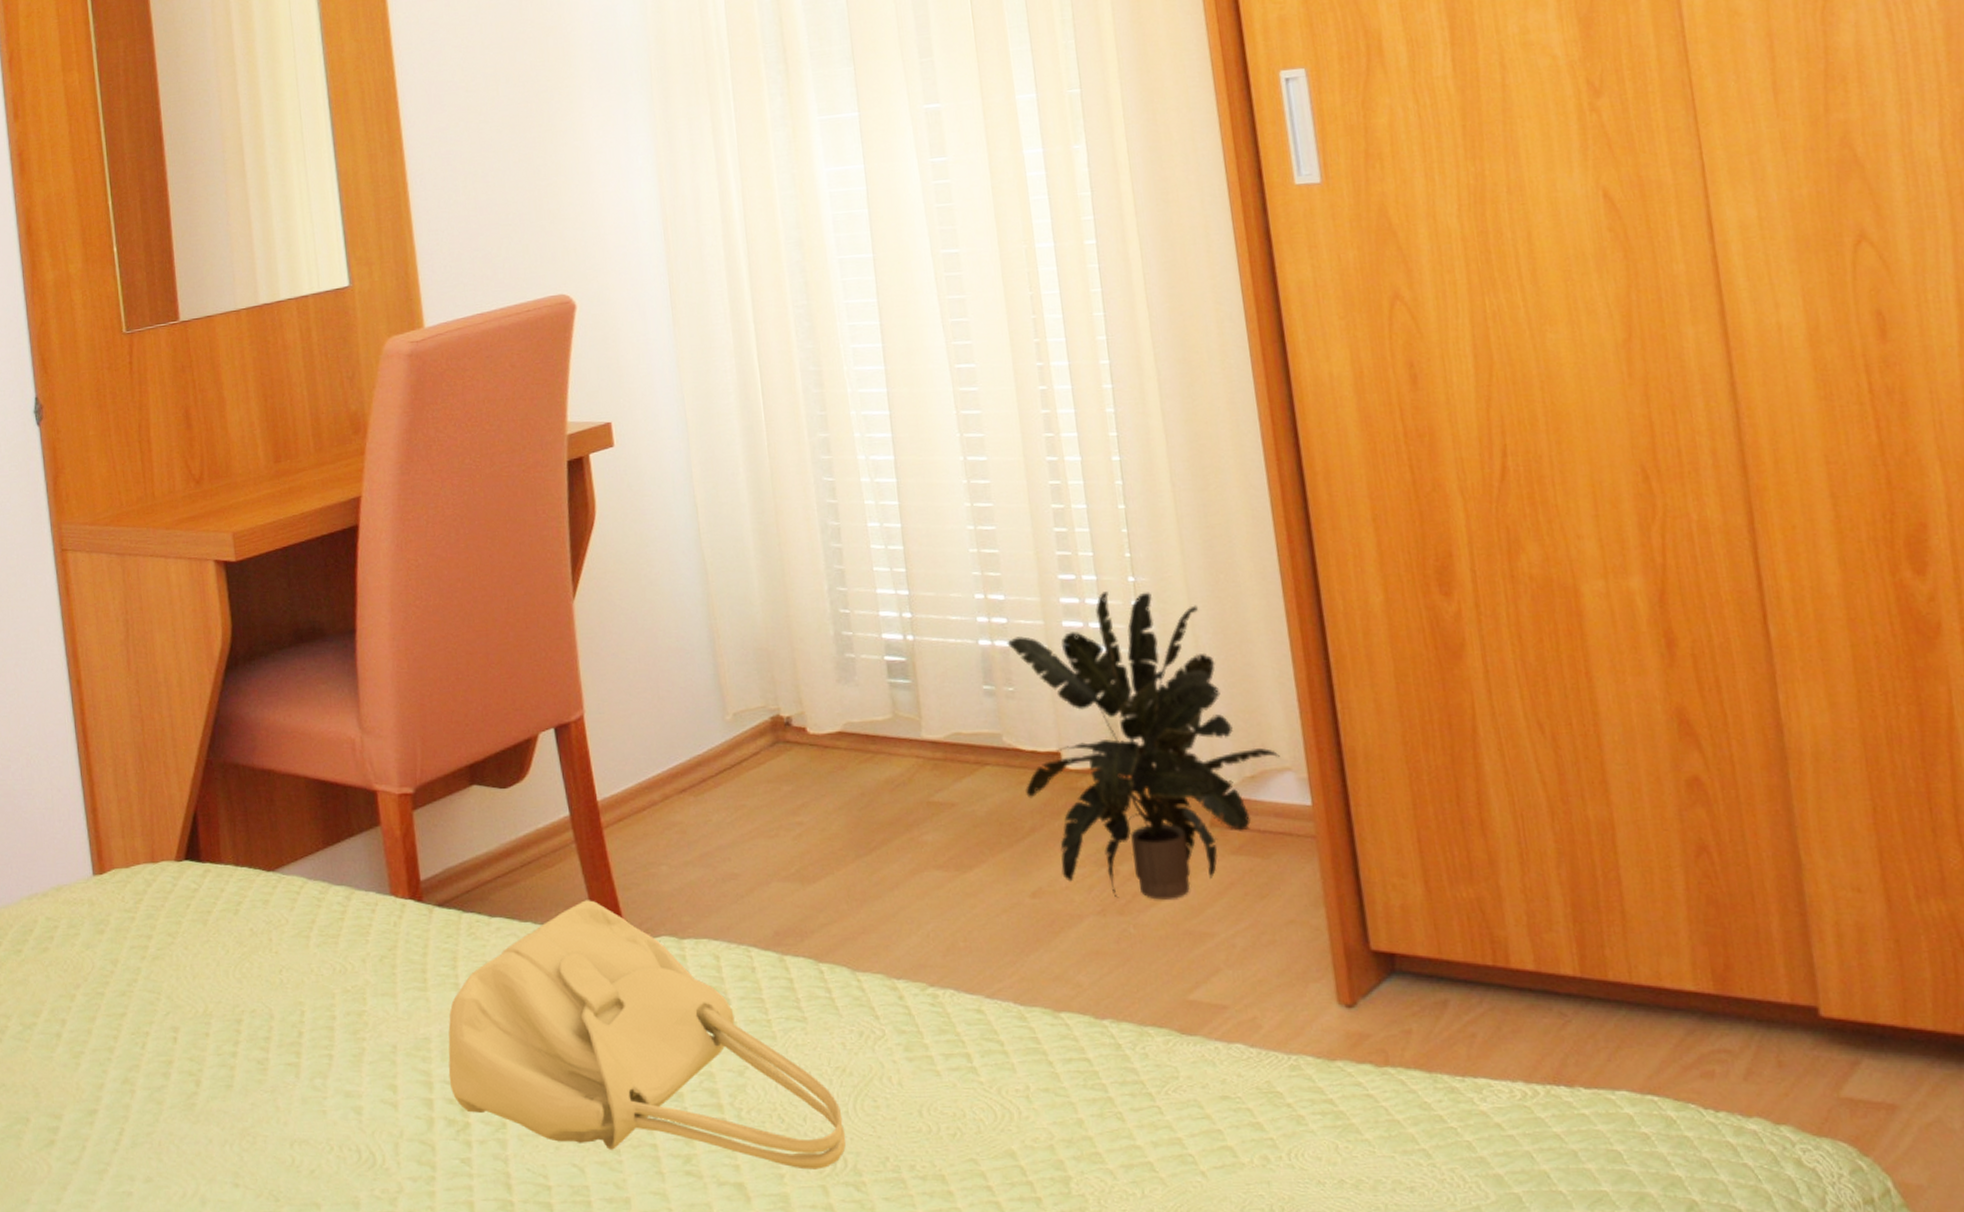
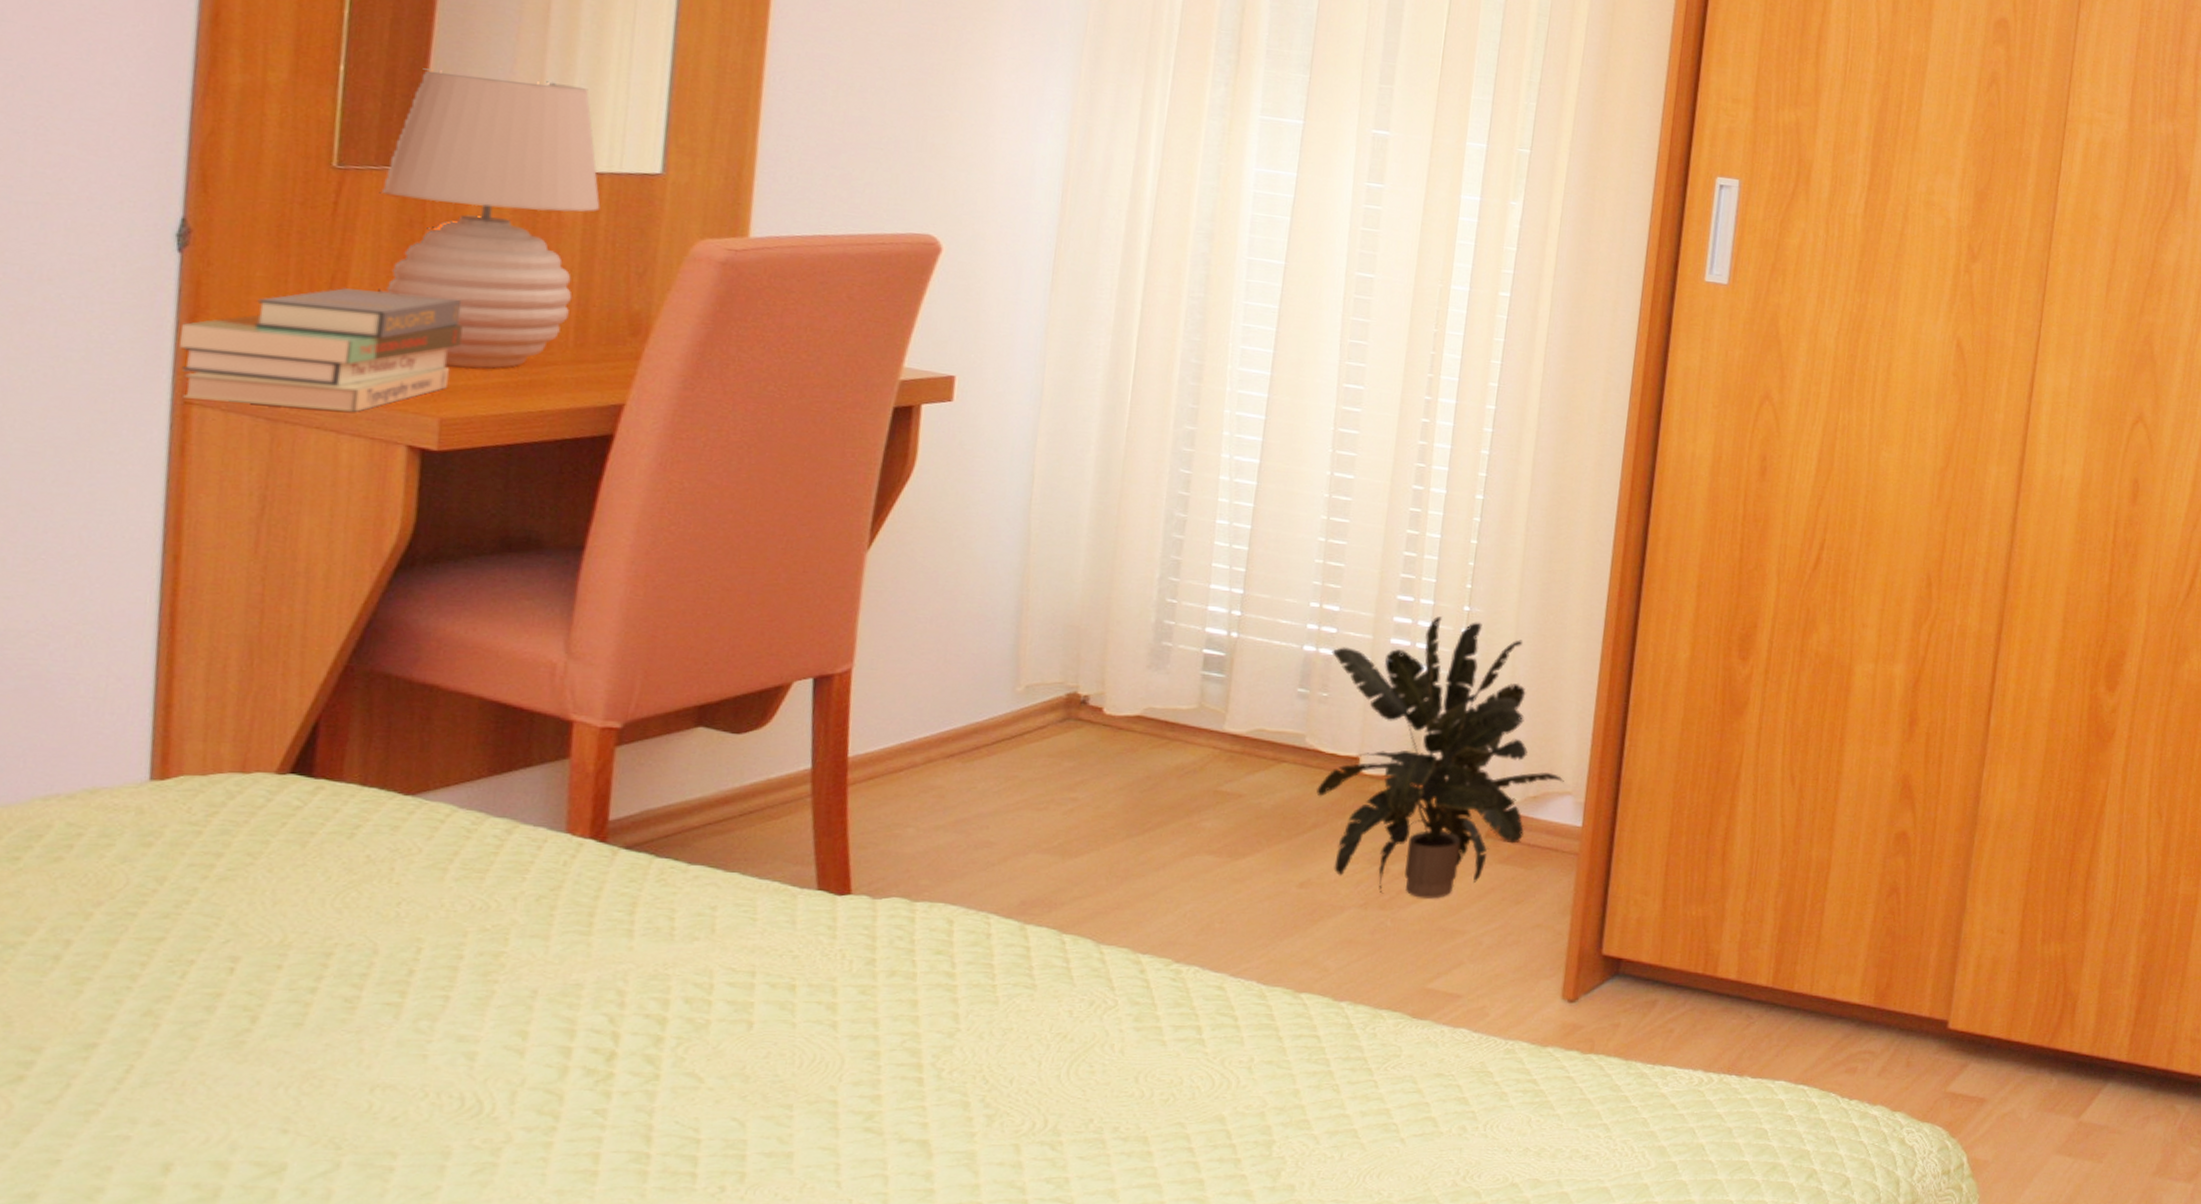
books: none [50,426,235,547] -> present [180,288,463,413]
table lamp: none [158,224,311,487] -> present [380,68,601,369]
handbag: present [448,900,847,1170] -> none [597,855,1053,1129]

